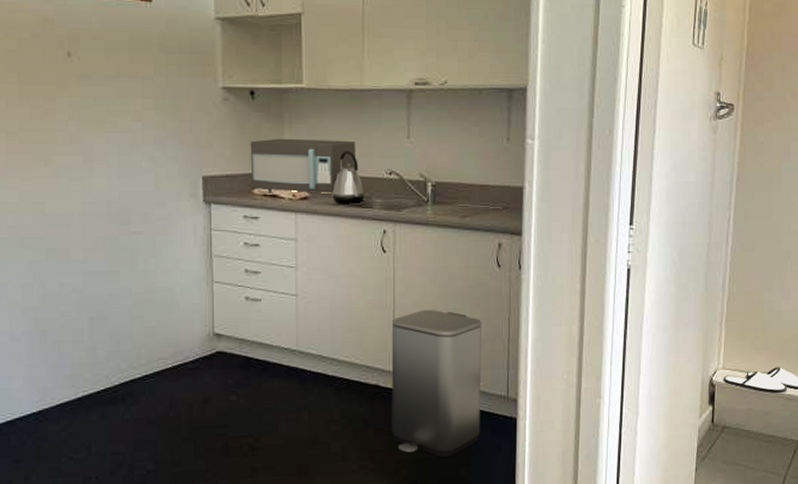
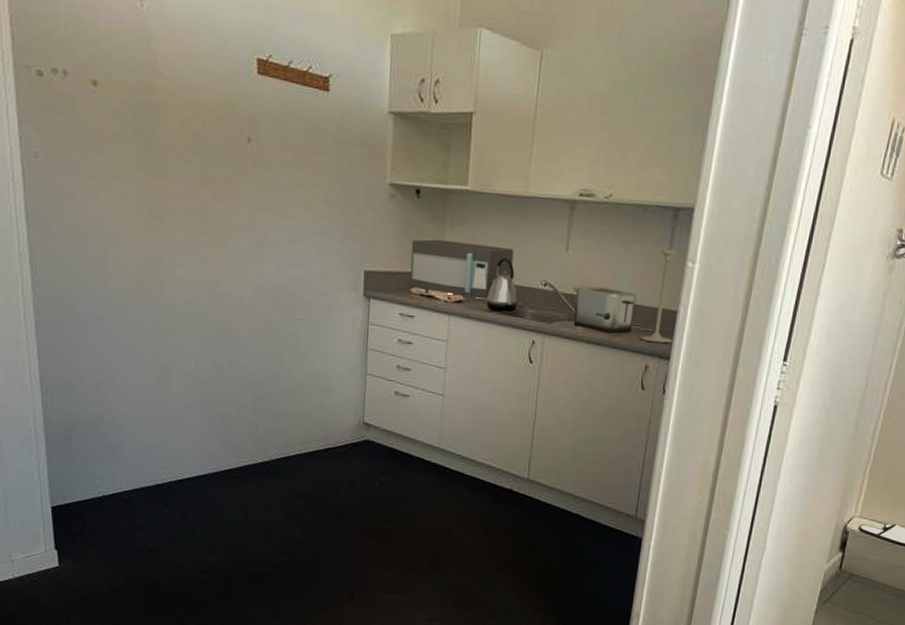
pedal bin: present [391,310,483,457] -> none [520,423,620,566]
toaster: none [422,171,482,215] -> present [573,286,637,334]
candlestick: none [490,129,522,220] -> present [640,249,675,344]

